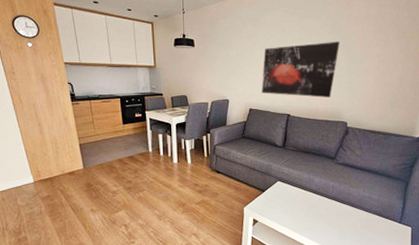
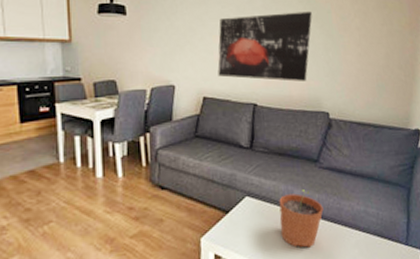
plant pot: none [302,179,336,219] -> present [279,190,324,248]

